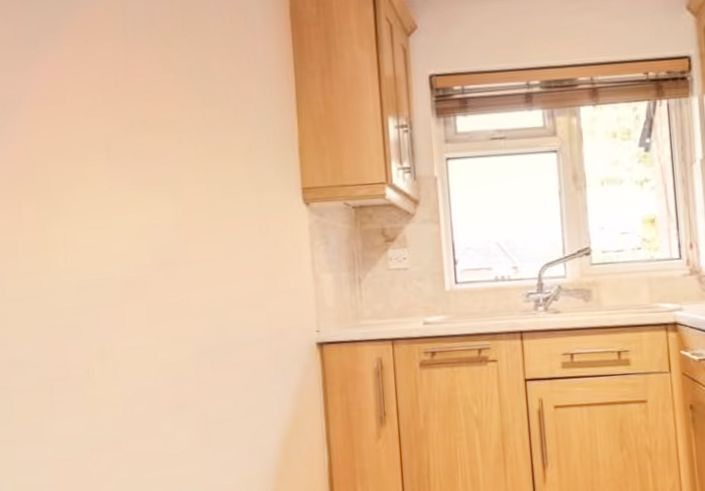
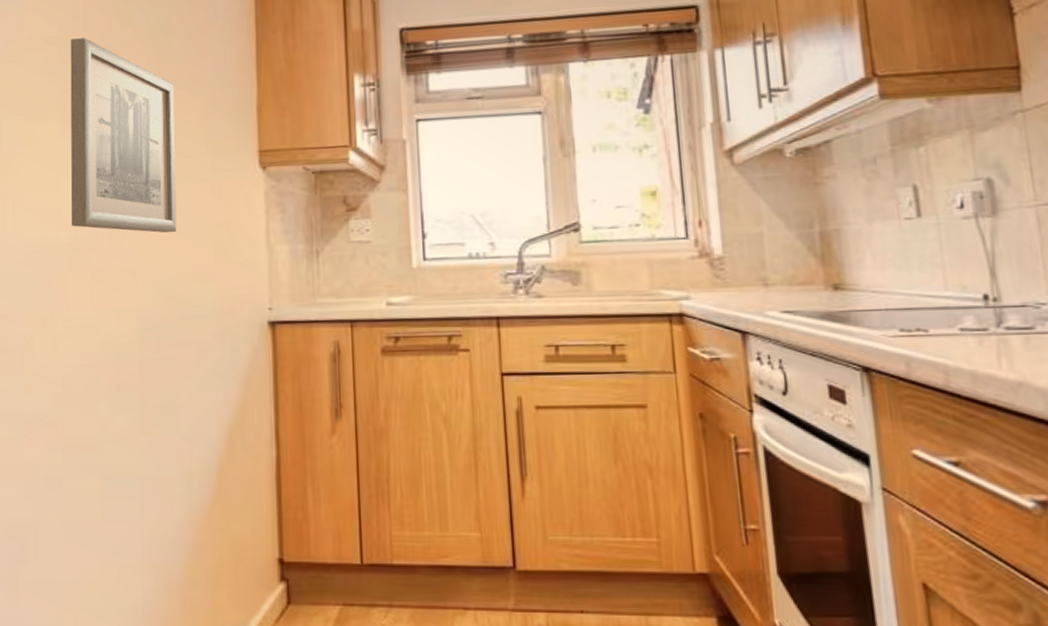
wall art: none [113,82,227,266] -> present [70,38,177,233]

